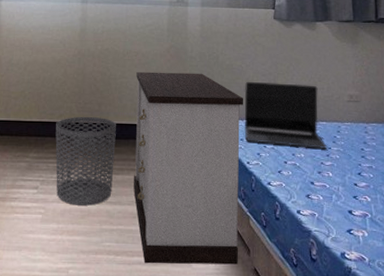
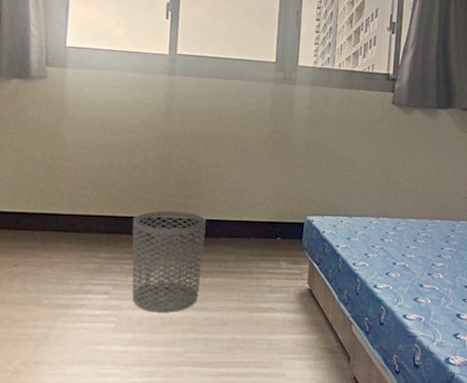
nightstand: present [134,71,244,265] -> none [224,159,354,375]
laptop: present [244,81,327,150] -> none [352,173,439,250]

